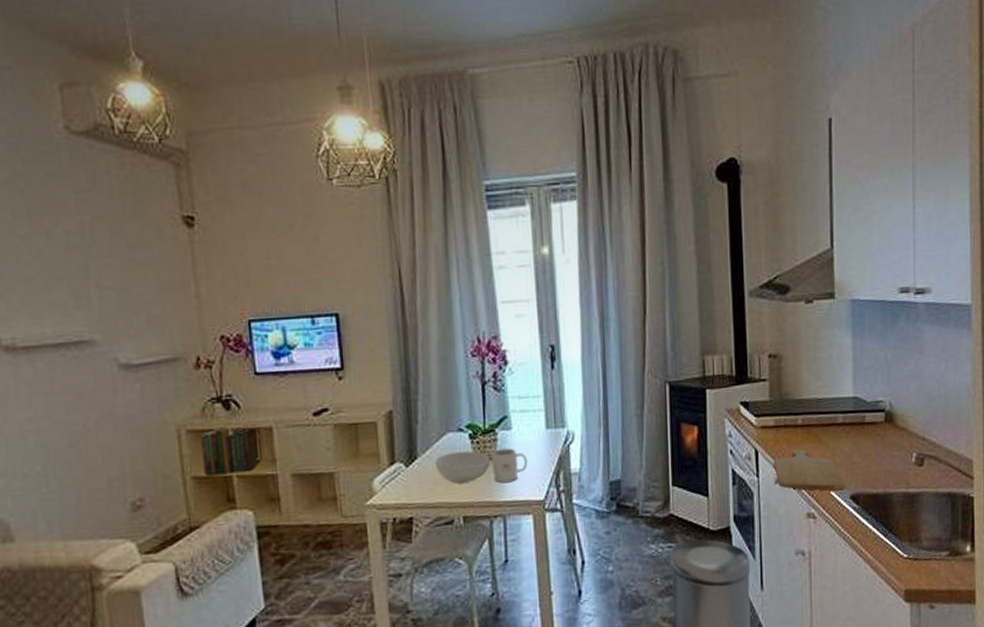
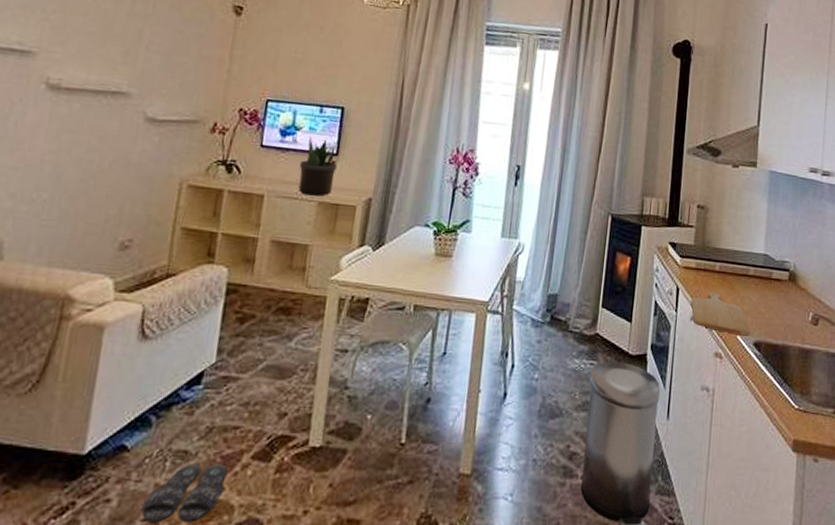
books: present [200,424,261,476] -> none [194,186,250,231]
planter: none [302,354,347,419] -> present [298,137,338,196]
bowl: present [435,451,490,485] -> none [399,244,447,275]
mug: present [492,448,528,483] -> none [447,248,481,281]

